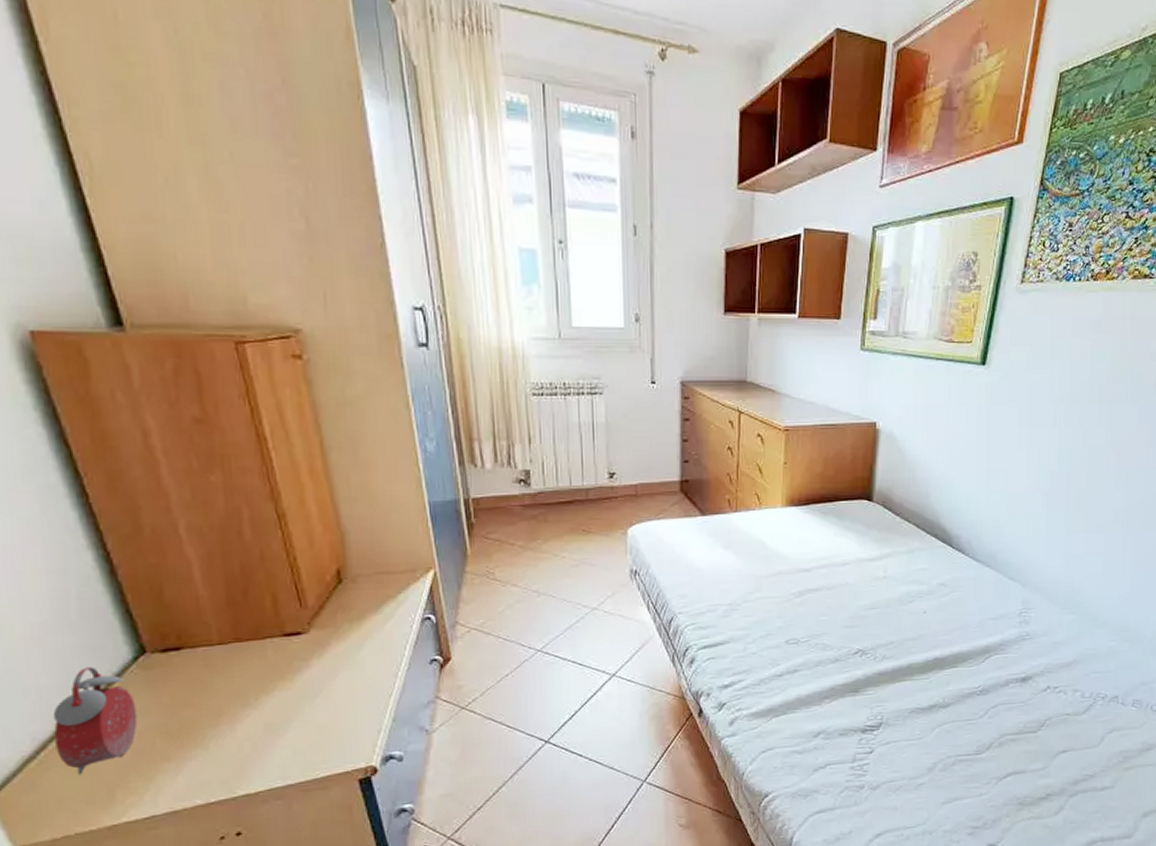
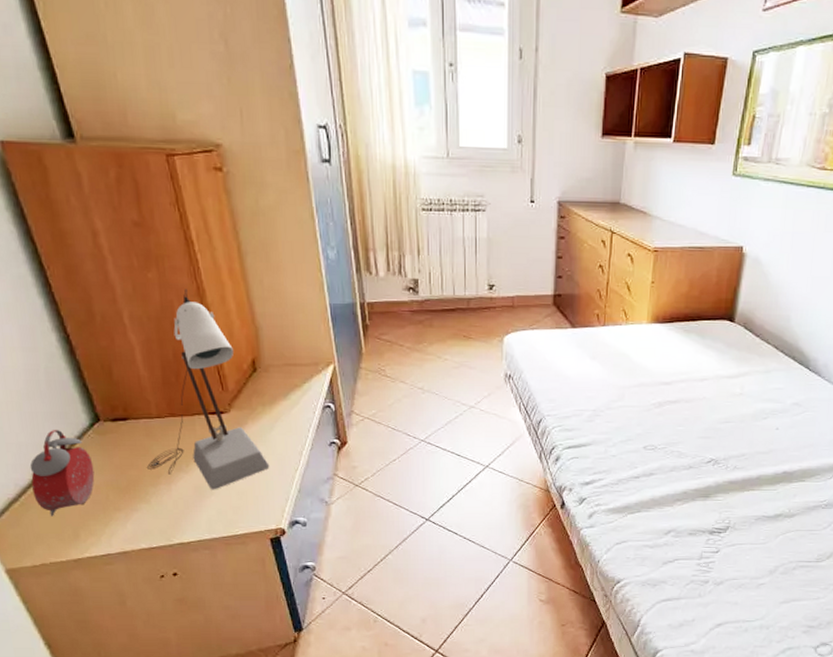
desk lamp: none [205,492,358,727] -> present [147,289,270,490]

